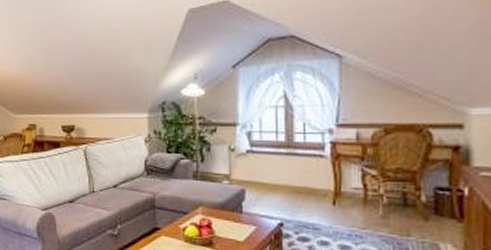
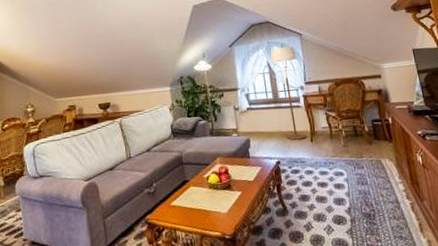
floor lamp: none [290,68,329,200] -> present [270,44,307,140]

